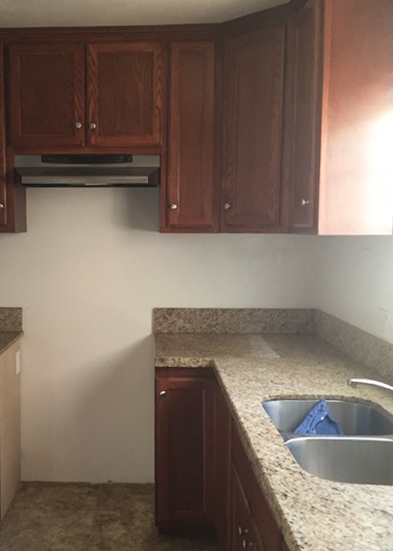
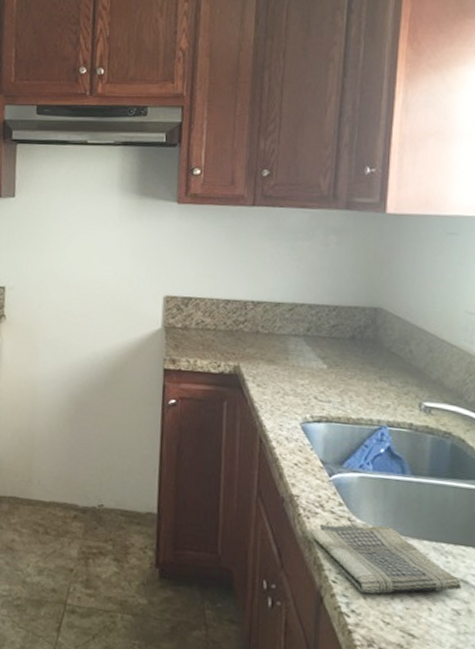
dish towel: none [268,476,383,529] -> present [305,524,463,594]

